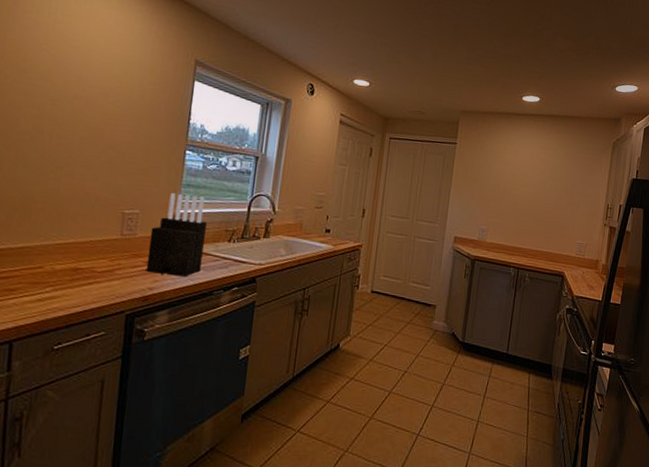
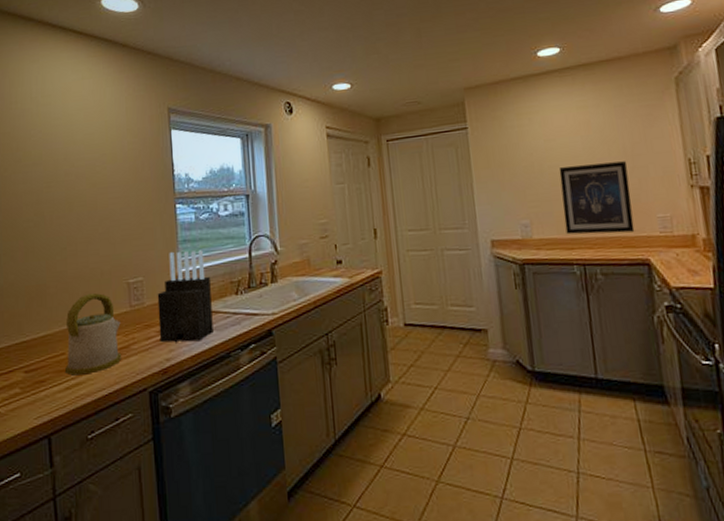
kettle: none [39,216,109,290] -> present [64,293,121,376]
wall art: none [511,191,566,250] -> present [559,161,635,235]

